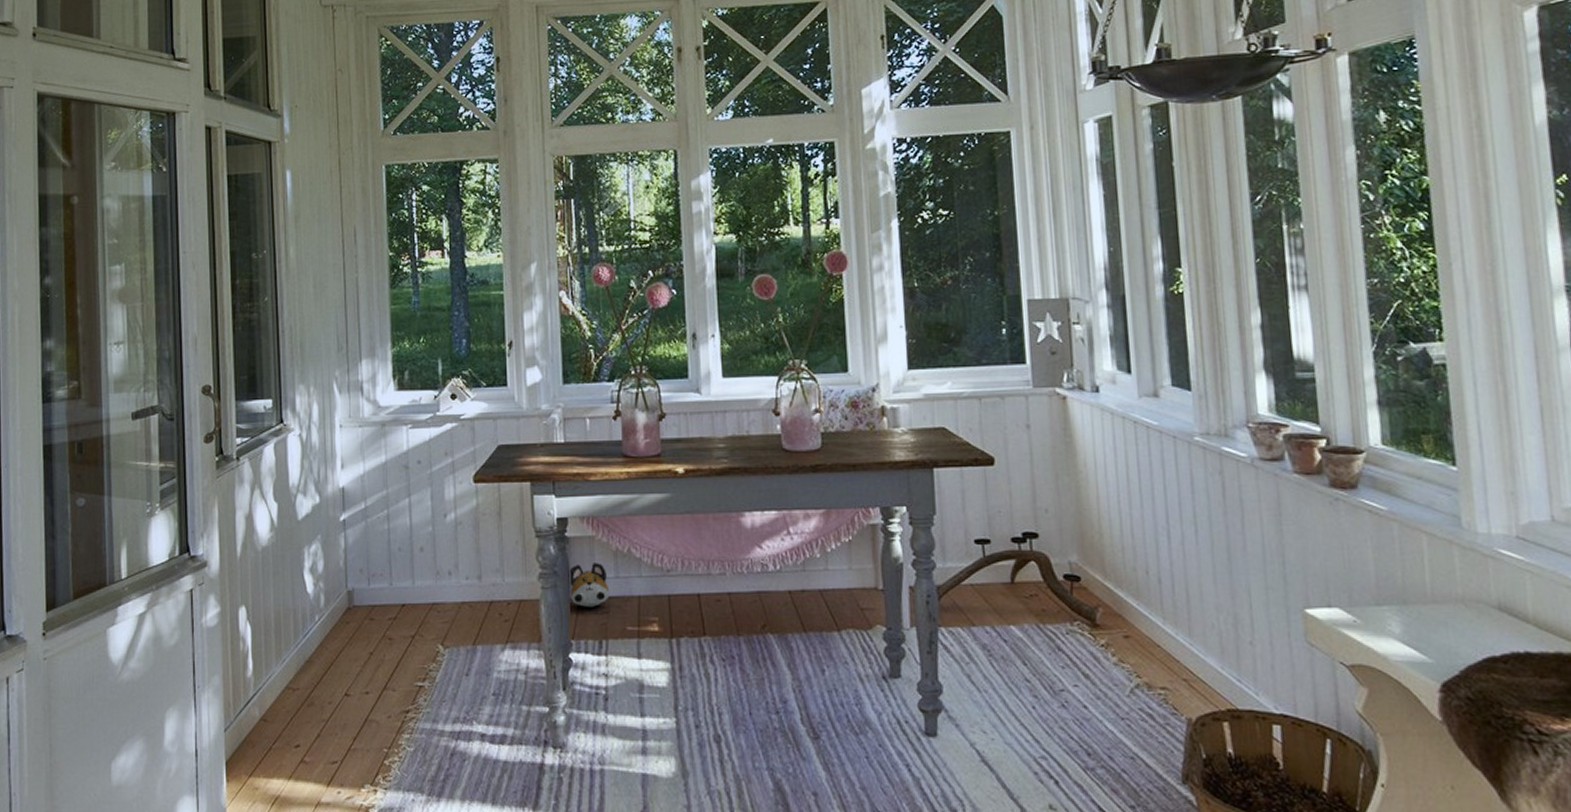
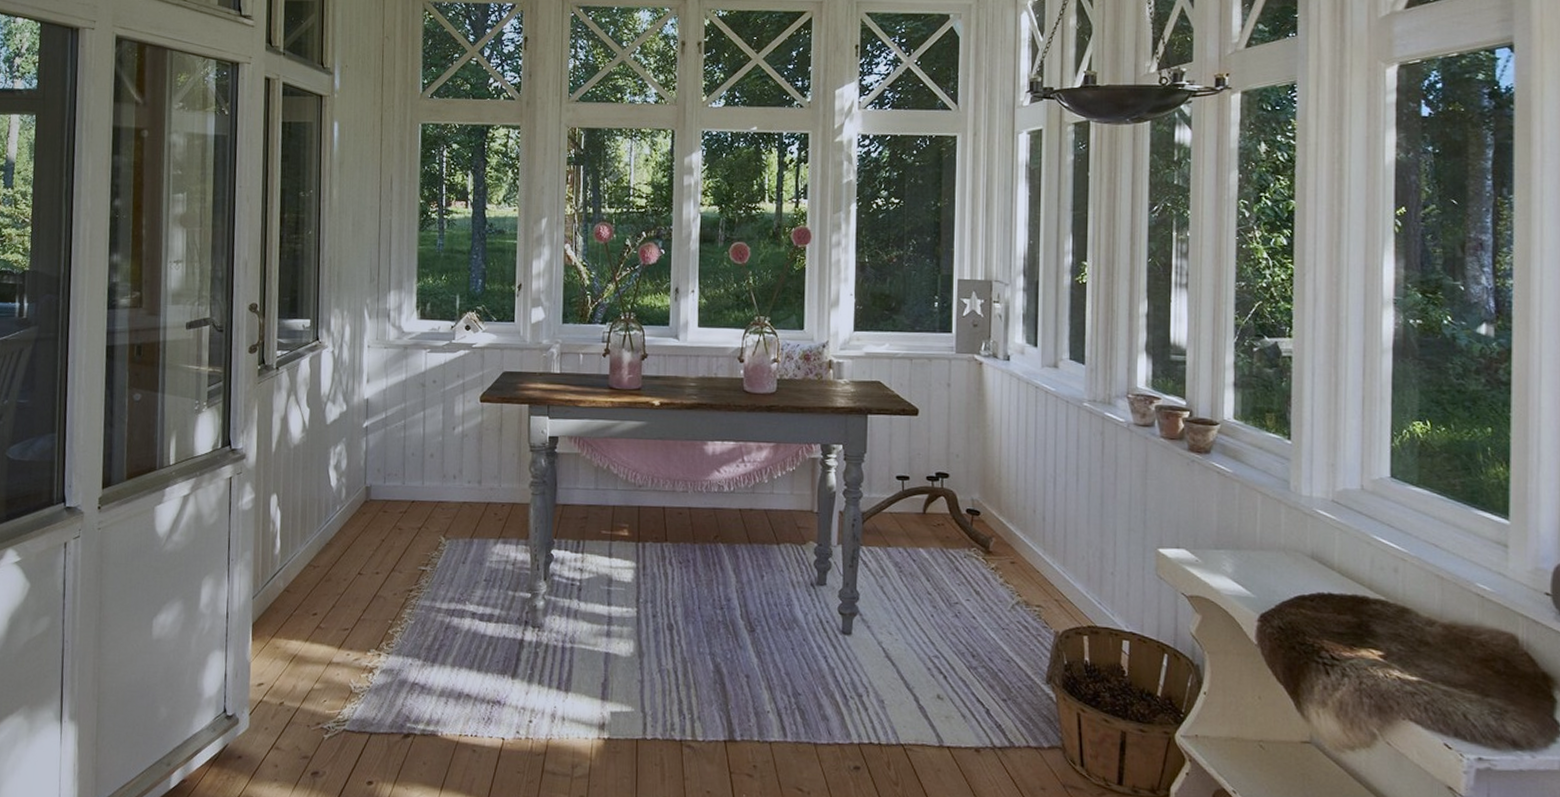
plush toy: present [568,563,610,607] -> none [555,476,589,513]

